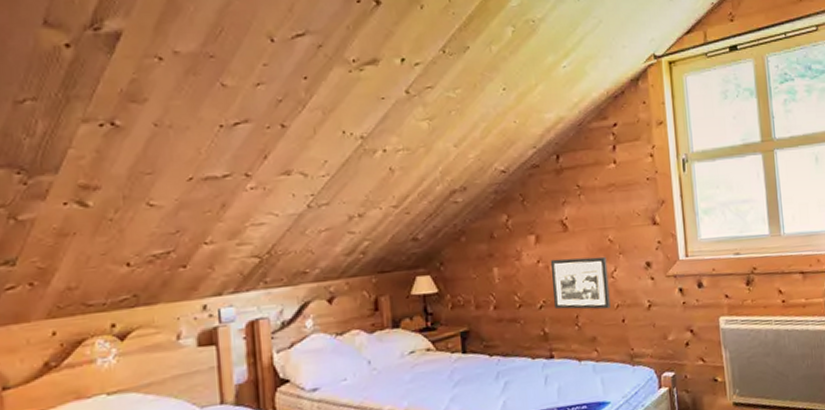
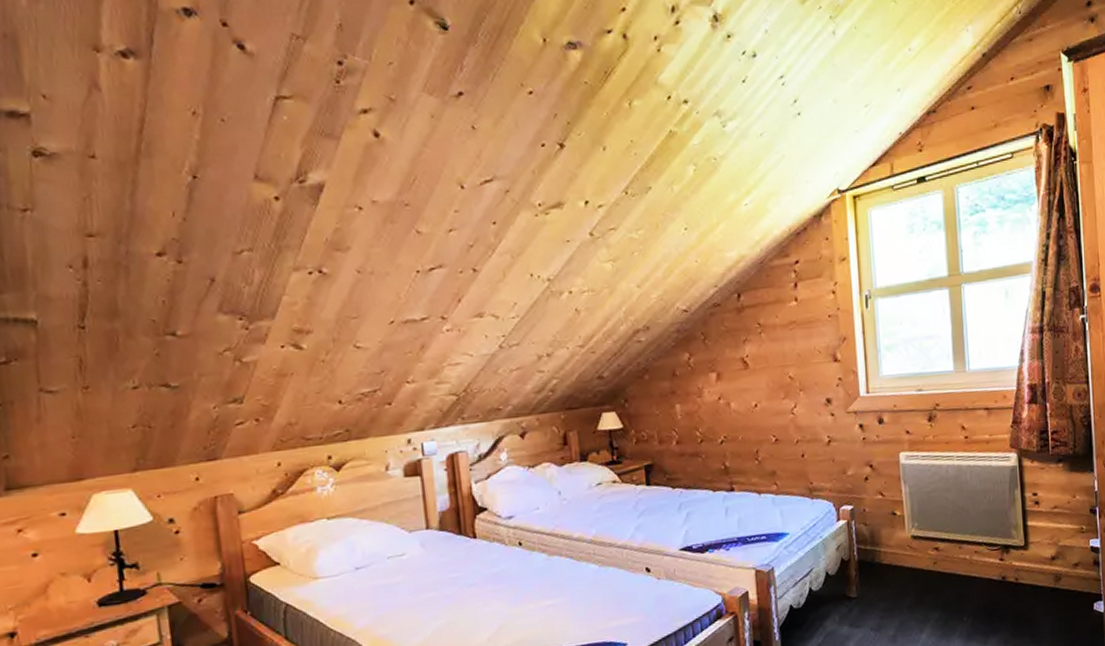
picture frame: present [550,256,611,310] -> none [731,393,790,445]

